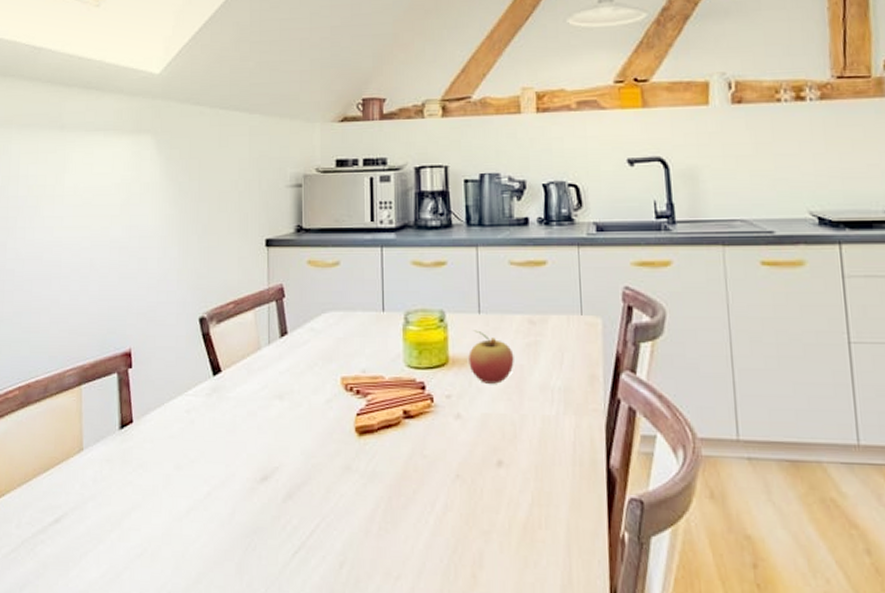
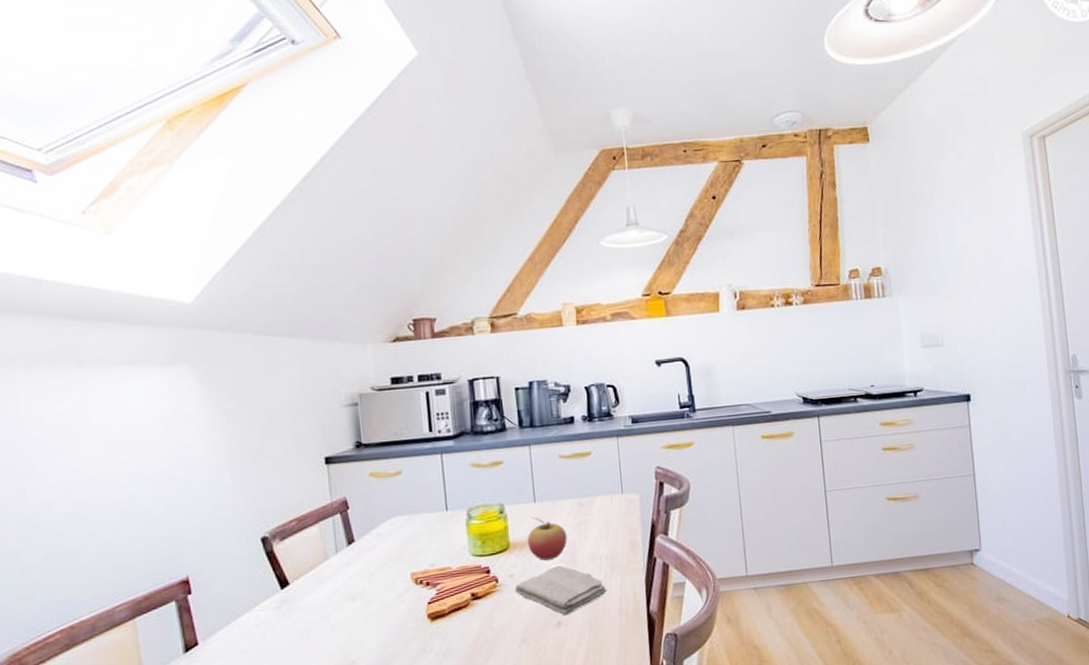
washcloth: none [451,391,559,455] -> present [515,565,608,616]

